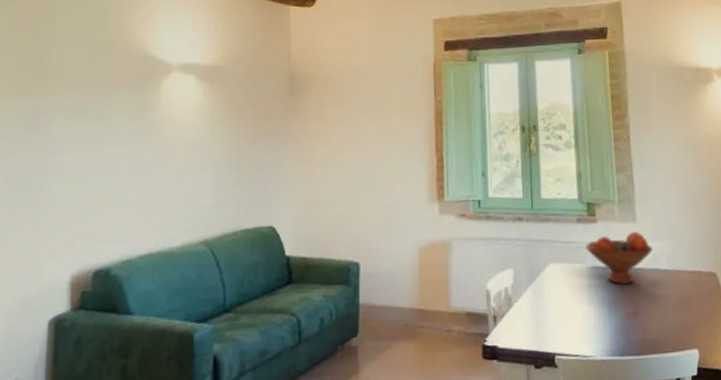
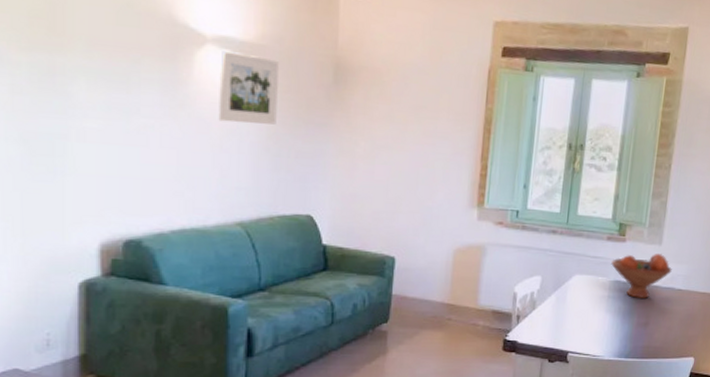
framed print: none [183,75,238,142] -> present [218,49,279,125]

